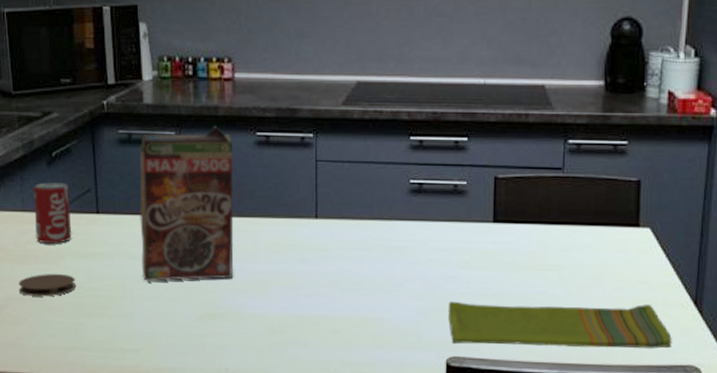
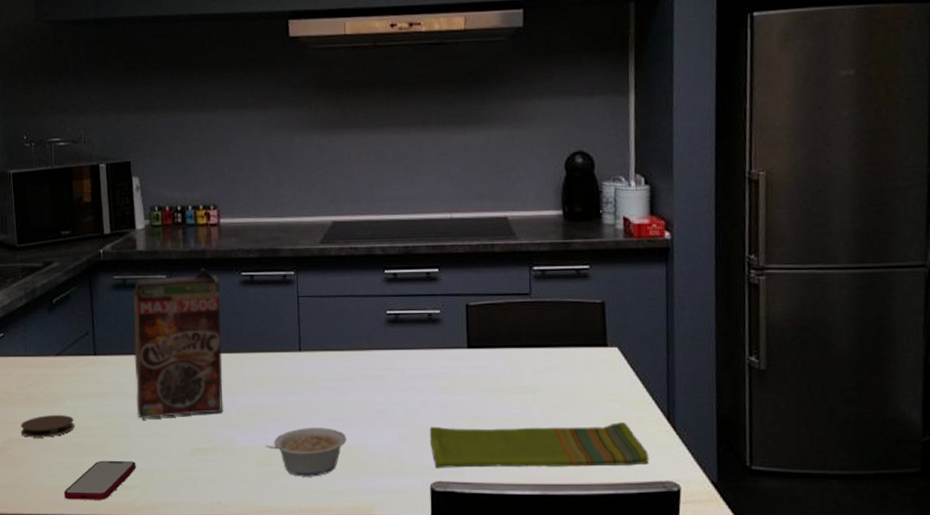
beverage can: present [33,182,72,244] -> none [35,327,71,386]
smartphone: none [65,322,141,363] -> present [64,460,136,500]
legume: none [277,297,362,347] -> present [265,428,347,477]

